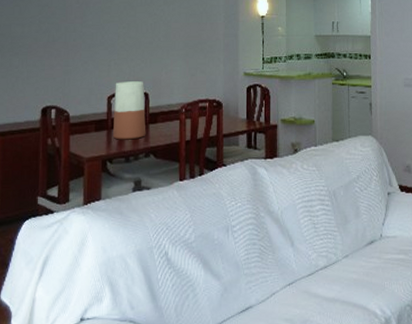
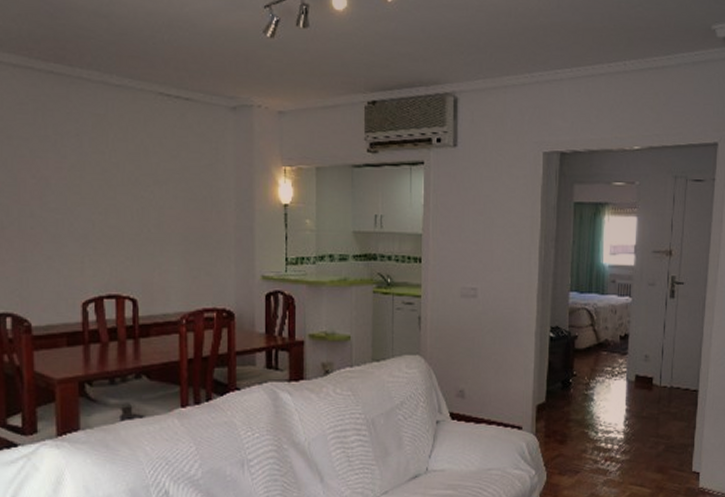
vase: present [113,81,146,140] -> none [91,283,136,357]

